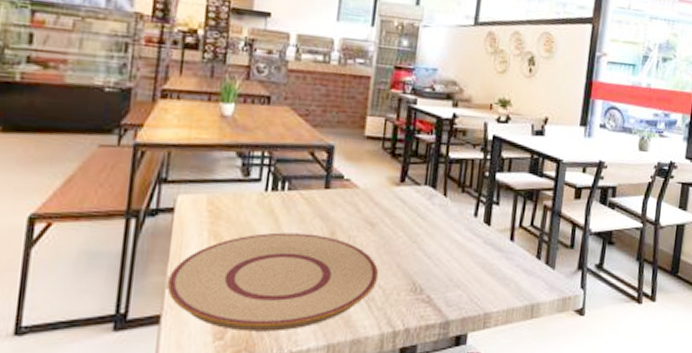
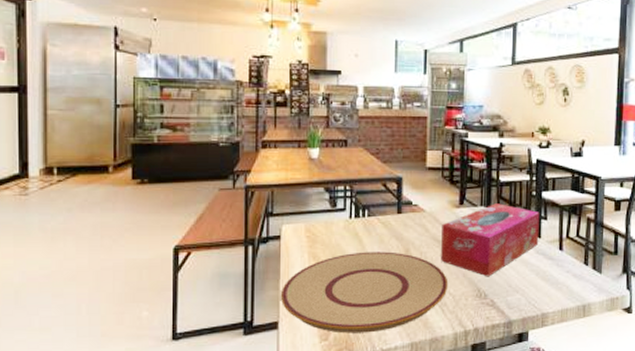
tissue box: none [372,183,492,269] -> present [441,203,540,277]

